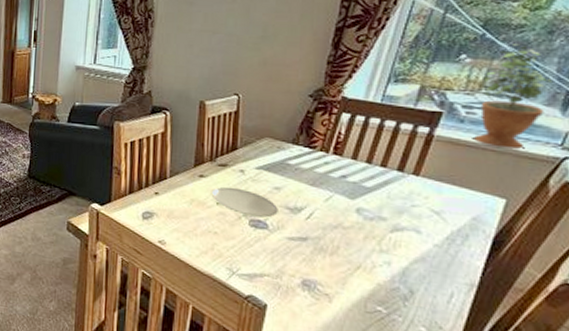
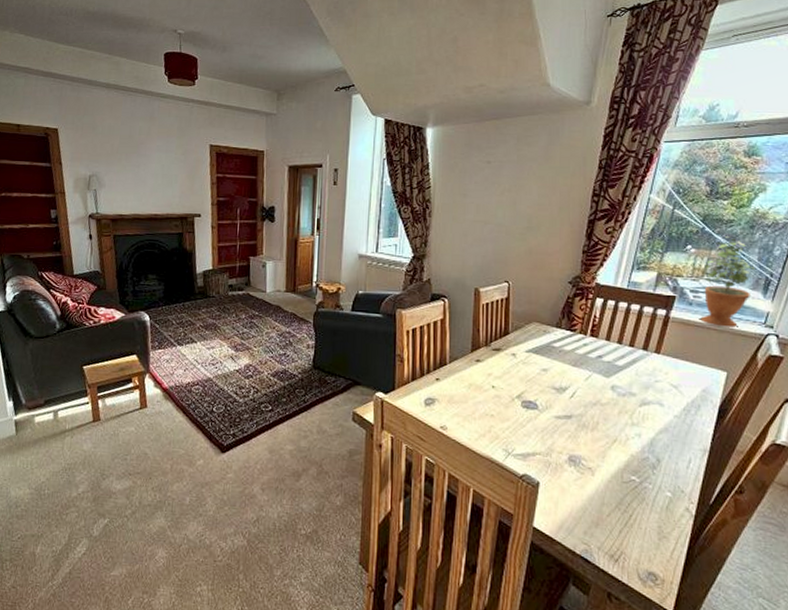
plate: present [212,186,278,218] -> none [488,370,546,398]

